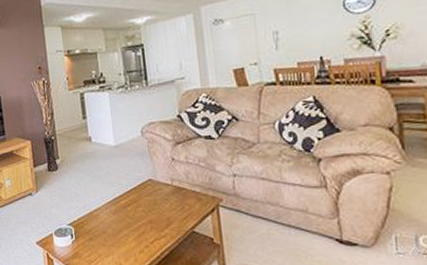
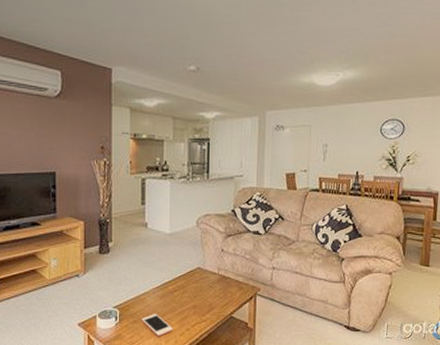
cell phone: none [97,230,131,255] -> present [142,314,173,337]

